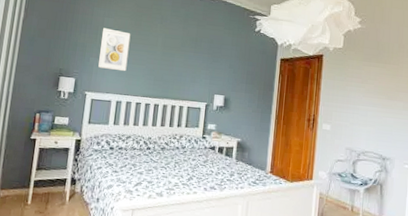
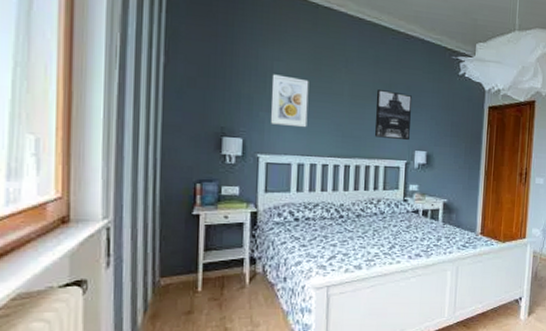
wall art: none [180,42,214,86] -> present [374,90,412,141]

